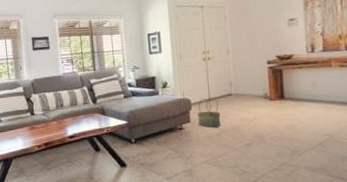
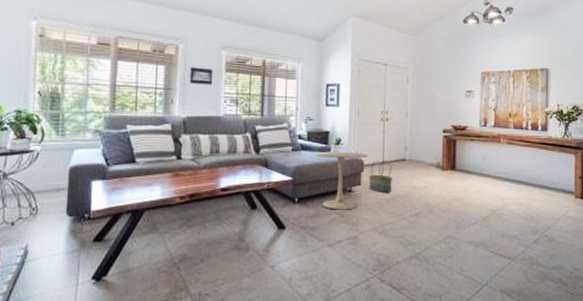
side table: none [143,93,195,147] -> present [314,151,369,210]

